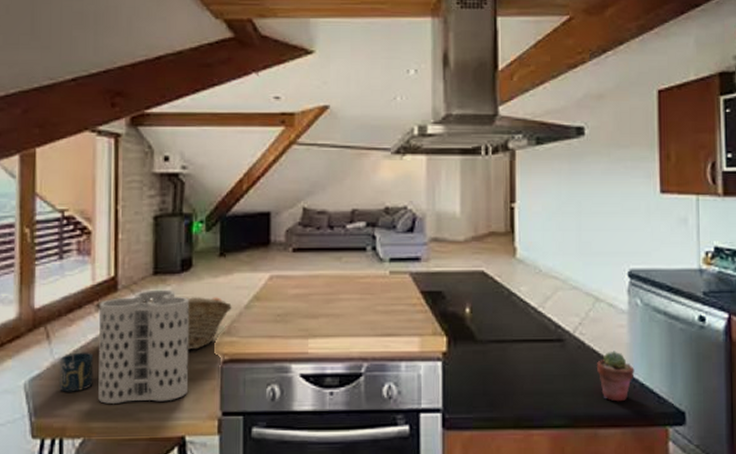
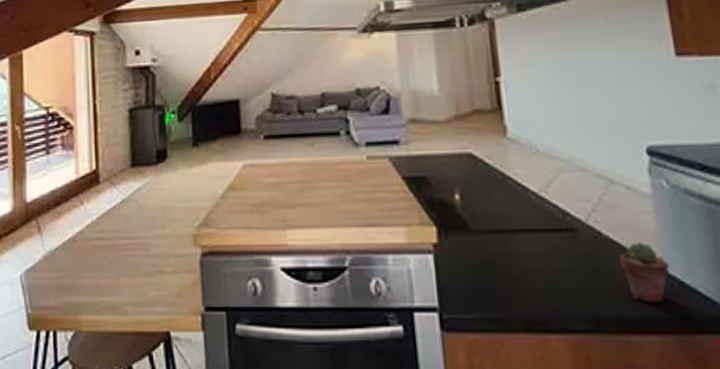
cup: present [59,352,94,392] -> none [51,244,81,284]
fruit basket: present [95,297,232,350] -> none [79,188,208,242]
utensil holder: present [98,289,189,404] -> none [84,181,171,296]

